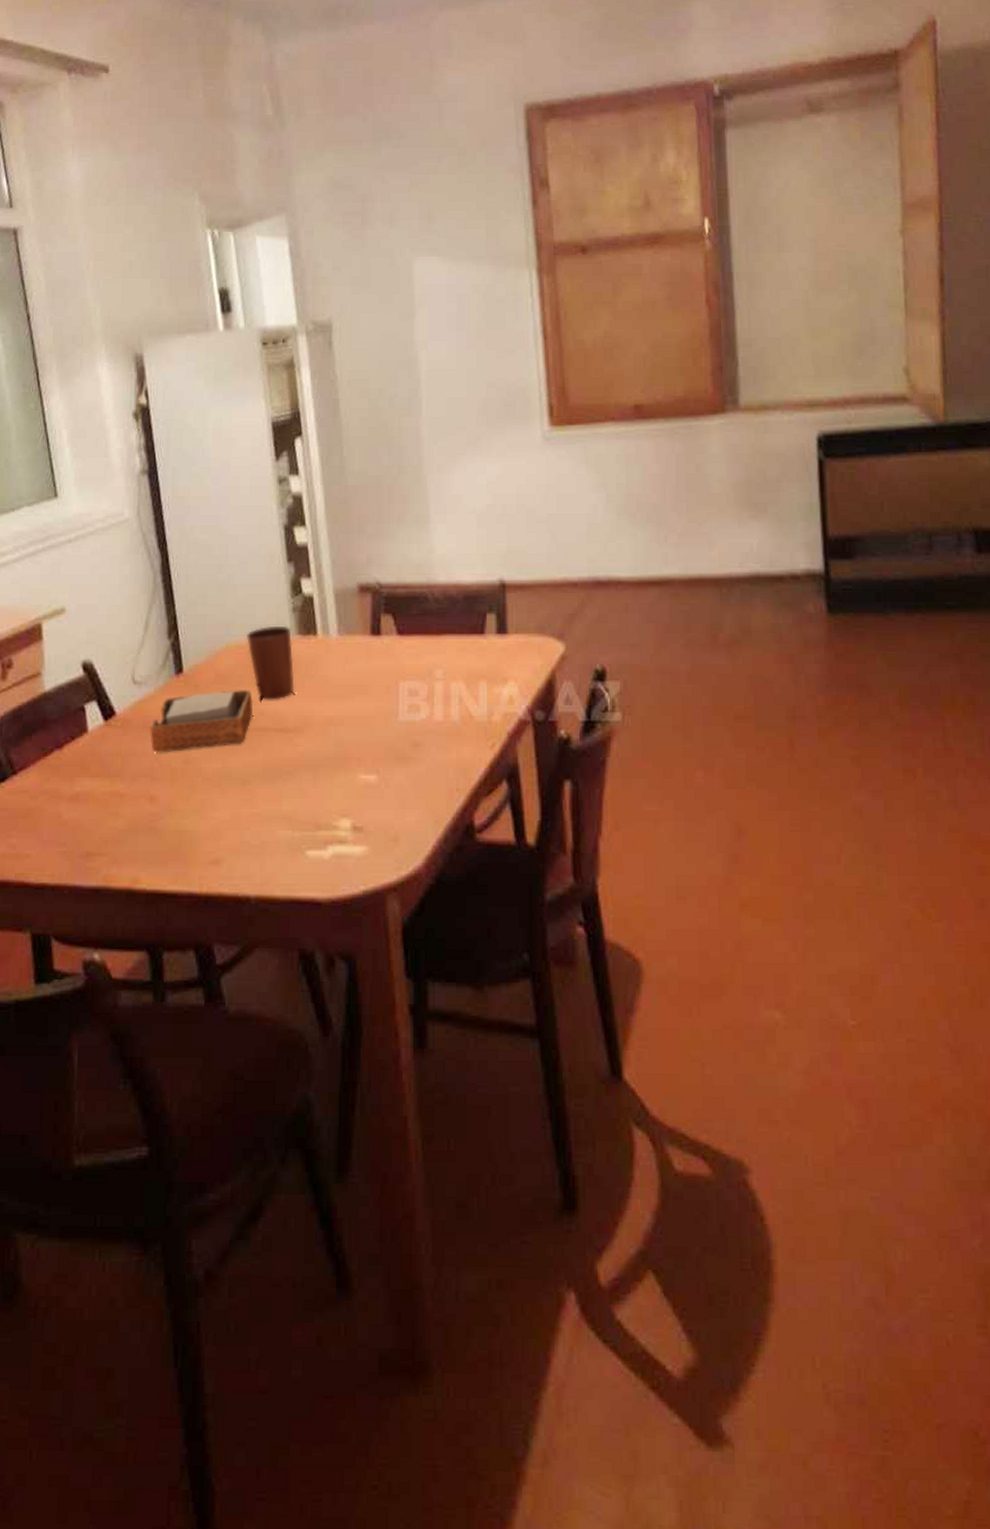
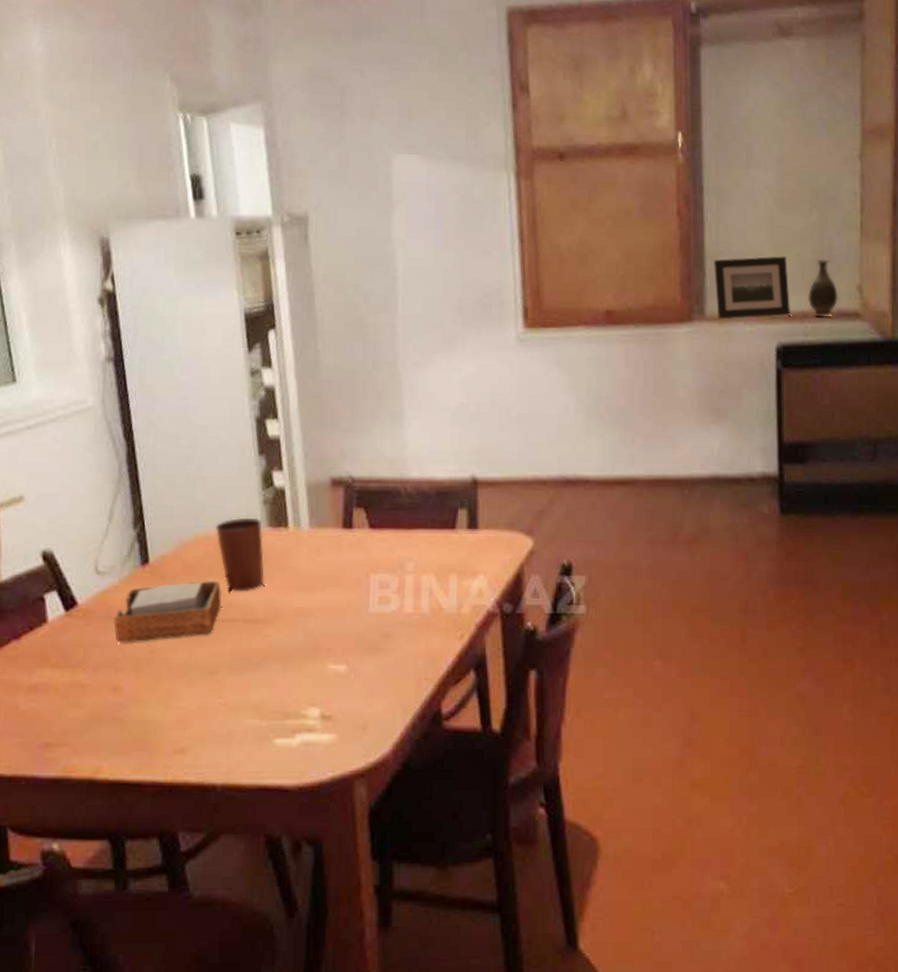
picture frame: none [747,340,831,409] -> present [714,256,790,320]
vase: none [849,341,884,401] -> present [807,259,839,316]

